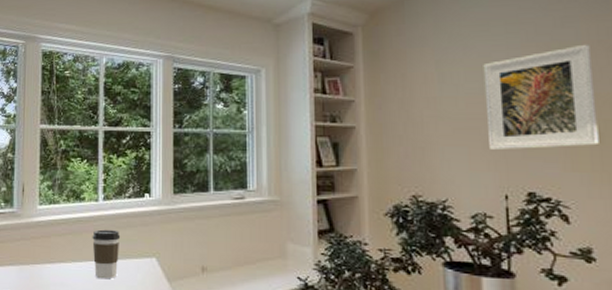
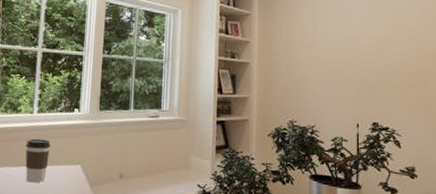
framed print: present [483,44,599,149] -> none [346,11,423,89]

